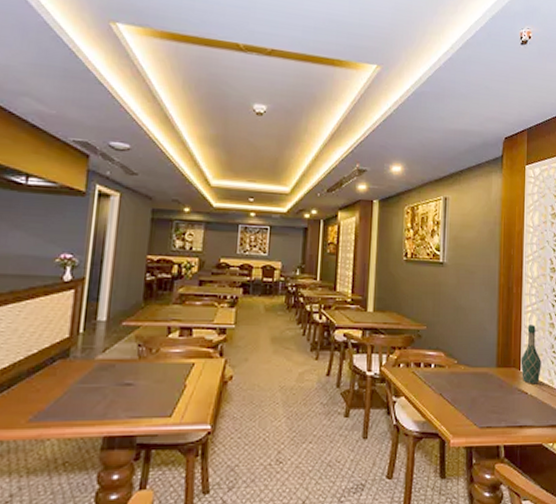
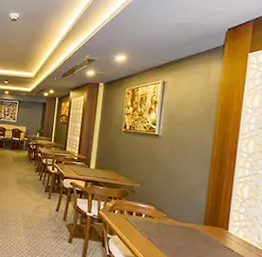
wine bottle: present [521,325,541,384] -> none [228,193,251,245]

